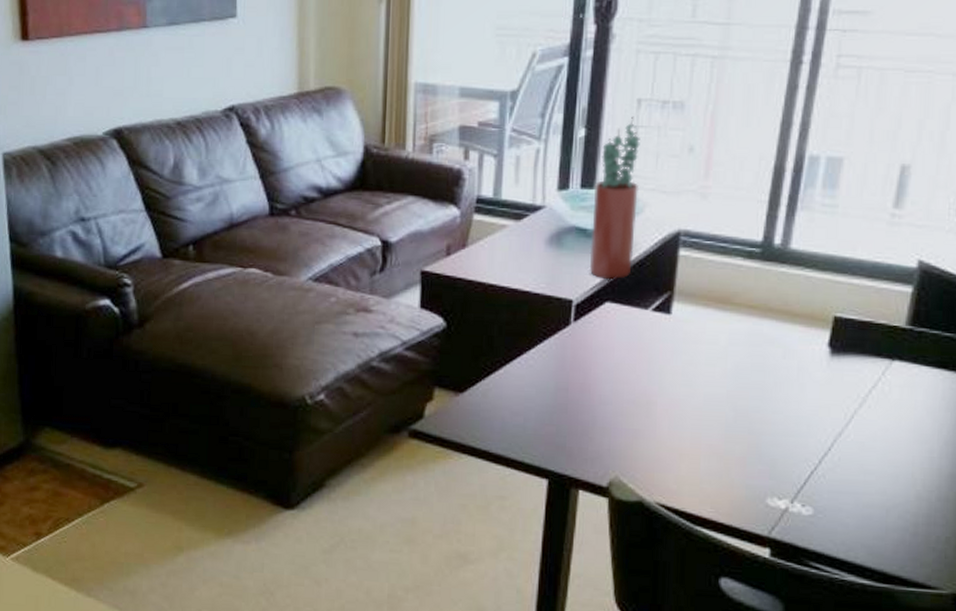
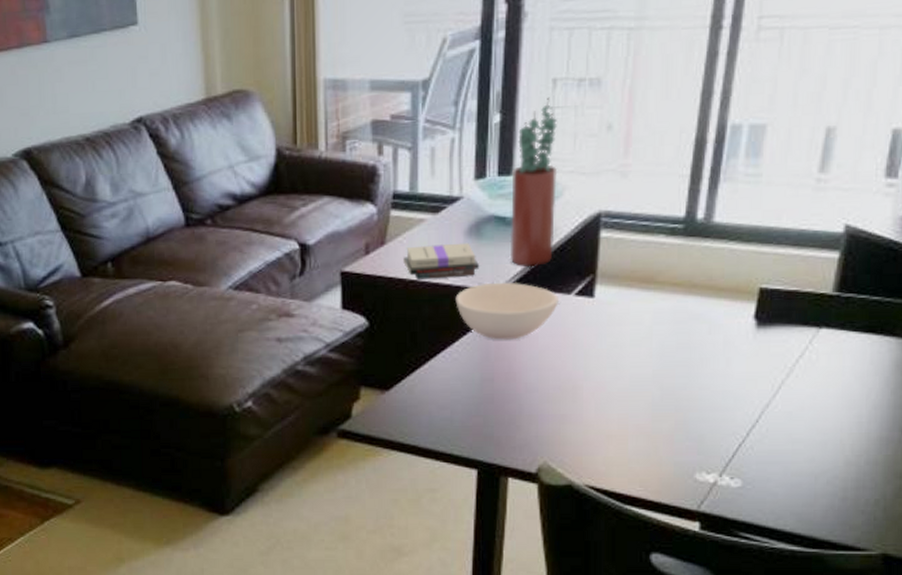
books: none [484,251,558,285] -> present [403,242,479,279]
bowl: none [533,292,636,351] -> present [455,282,559,340]

